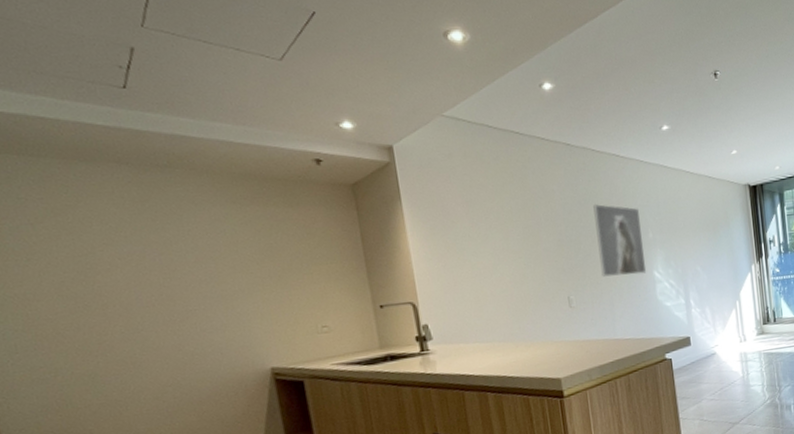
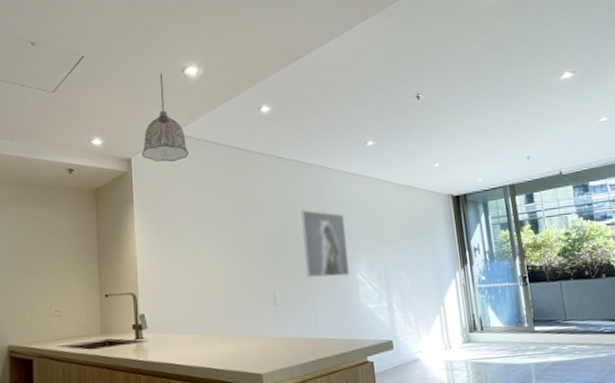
pendant lamp: none [405,39,463,151] -> present [142,74,189,162]

